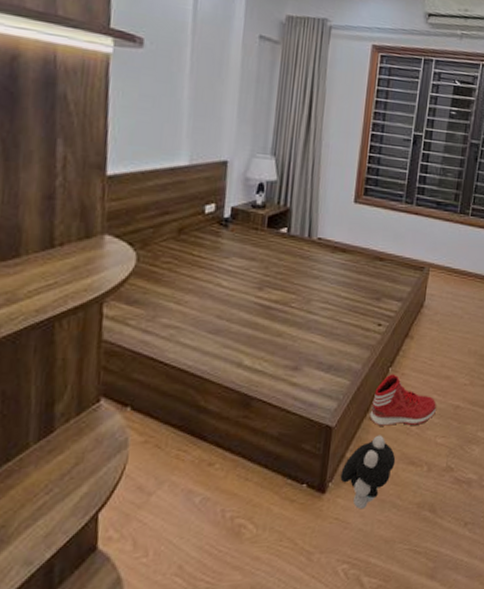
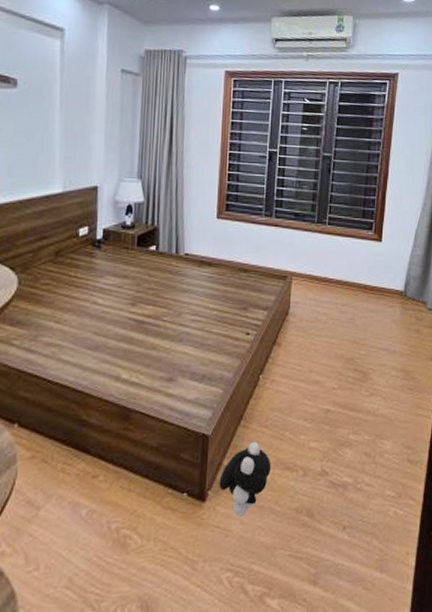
sneaker: present [369,374,436,426] -> none [243,381,307,433]

